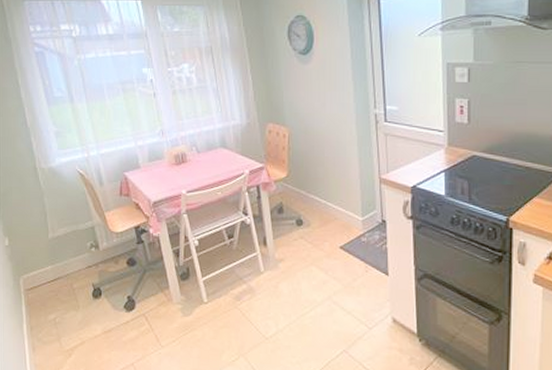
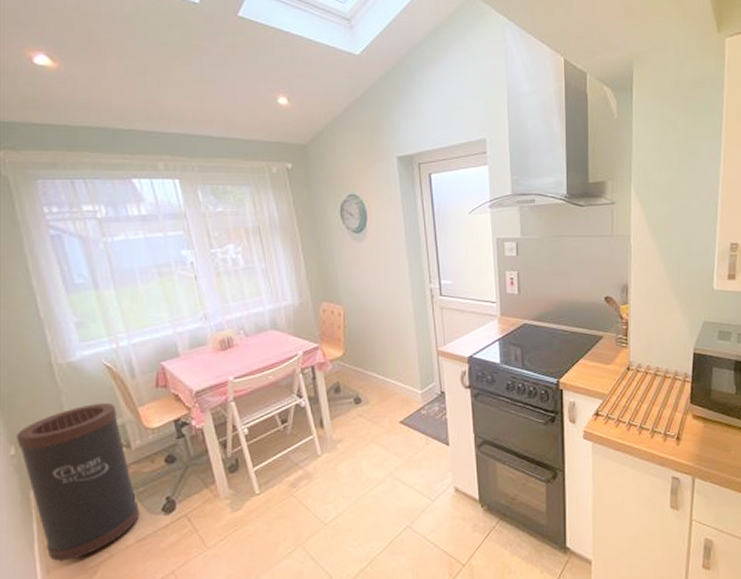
trash can: none [9,205,105,342] -> present [16,402,139,562]

